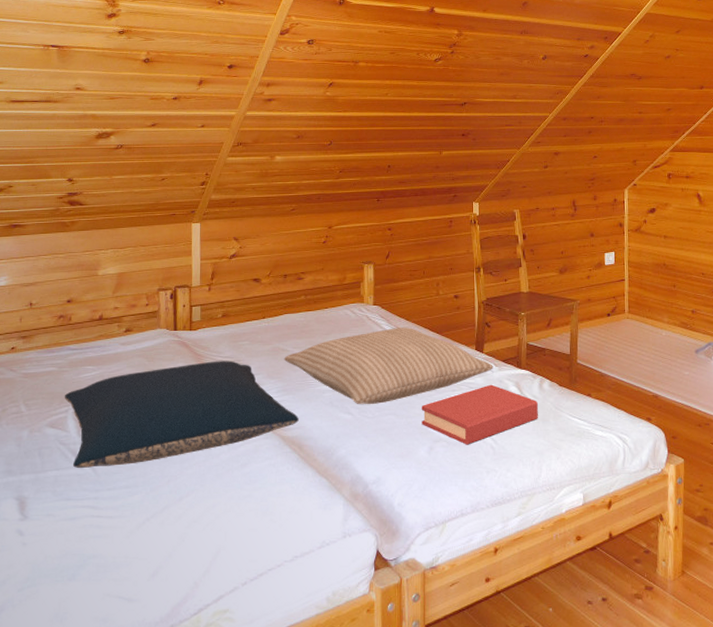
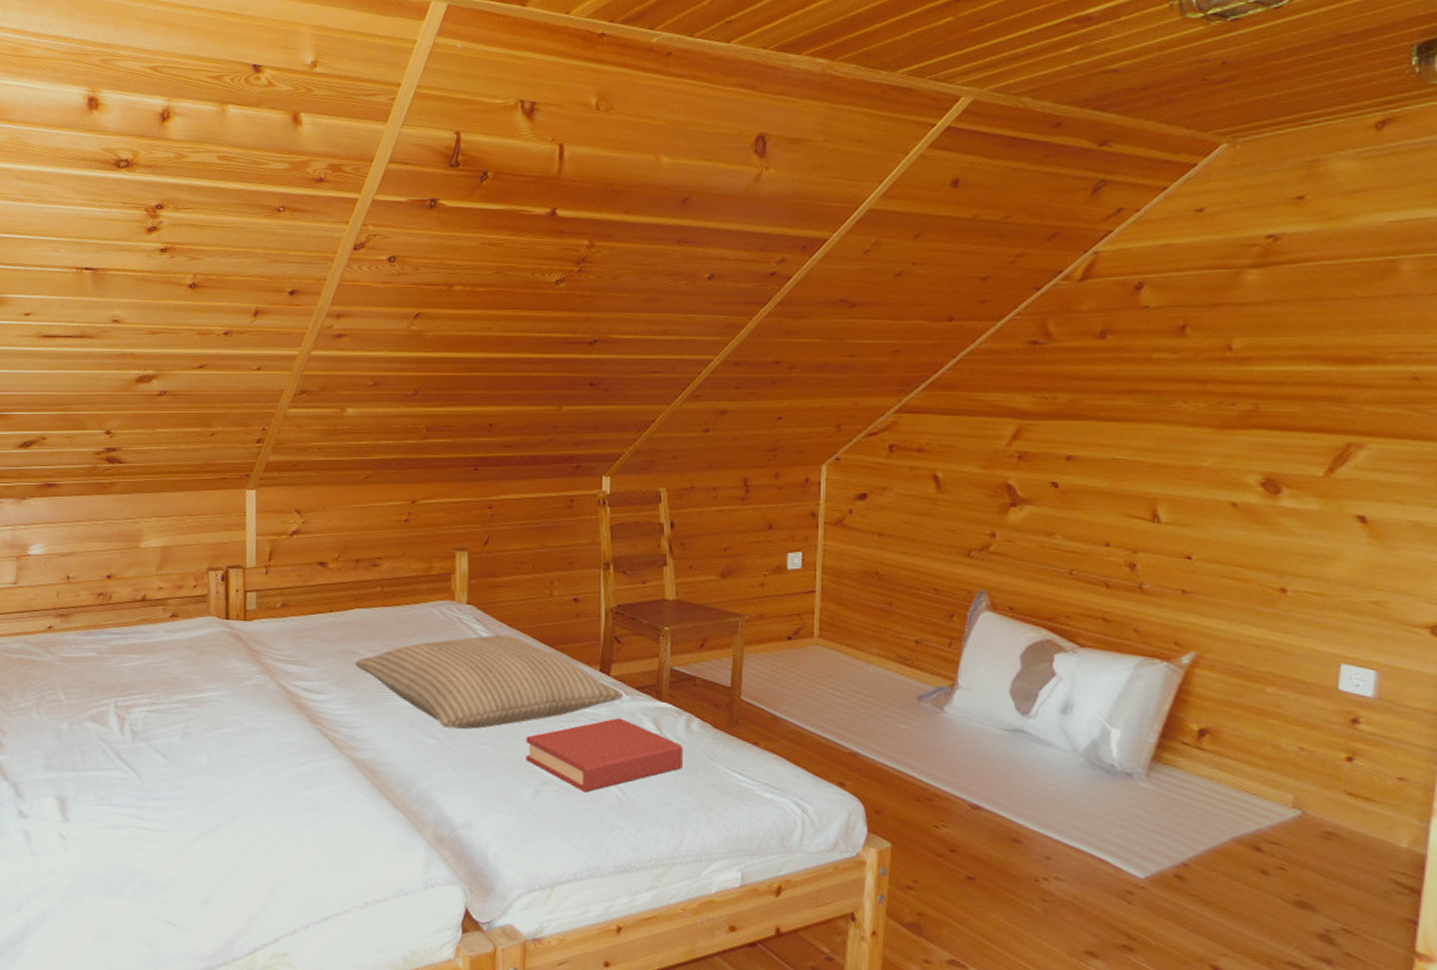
pillow: present [64,360,299,469] -> none [105,659,372,773]

